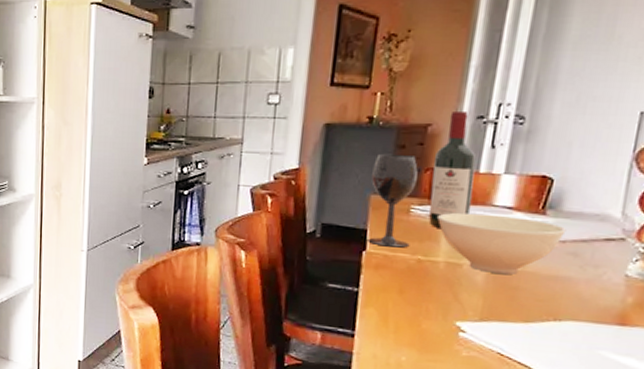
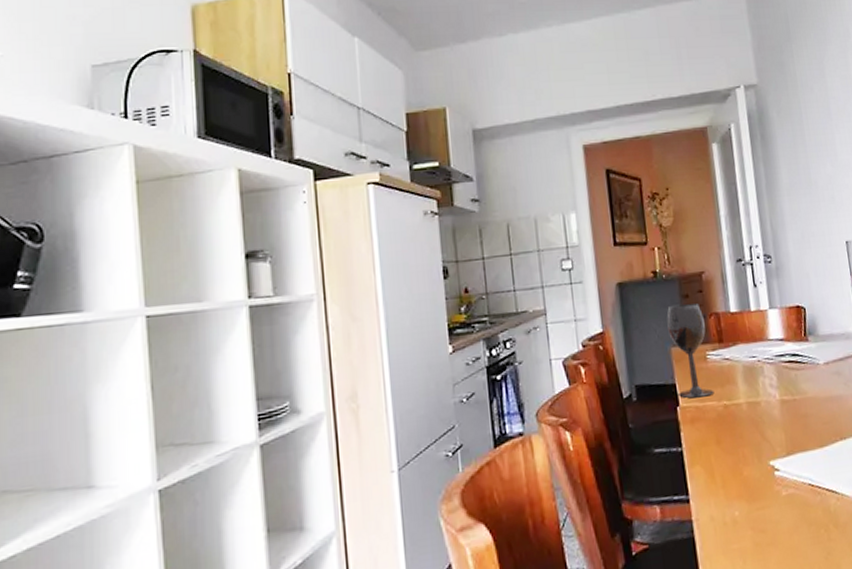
wine bottle: present [428,112,477,228] -> none [714,257,754,370]
bowl: present [436,212,567,274] -> none [728,347,827,406]

